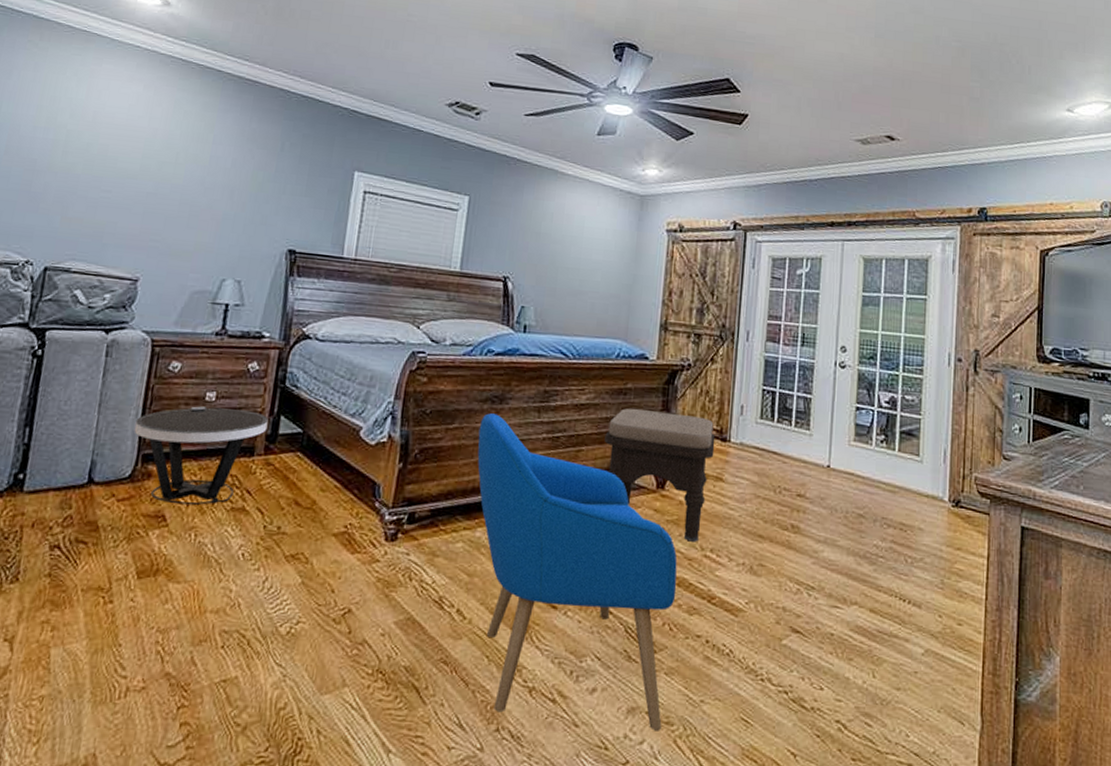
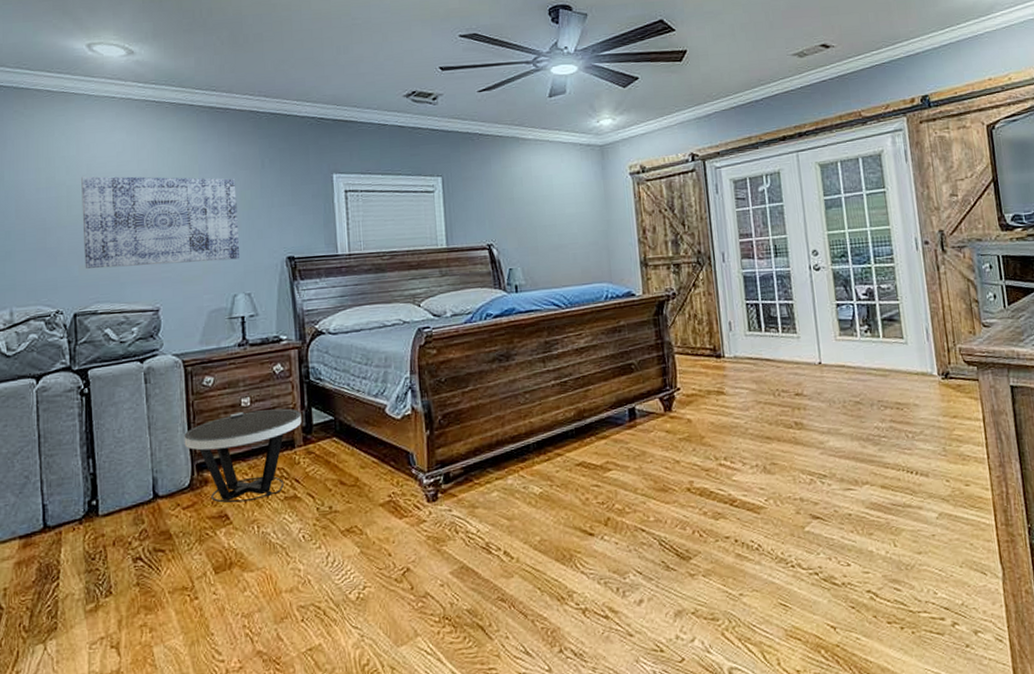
wall art: none [67,123,250,242] -> present [81,176,239,269]
armchair: present [477,413,678,730] -> none [492,371,709,636]
ottoman: present [604,408,716,542] -> none [608,339,712,454]

